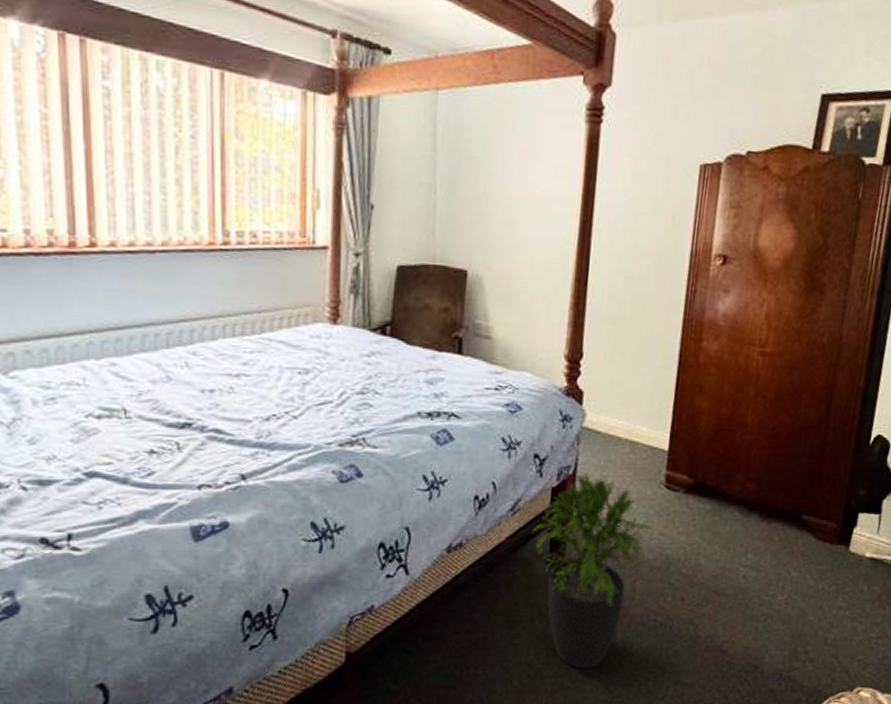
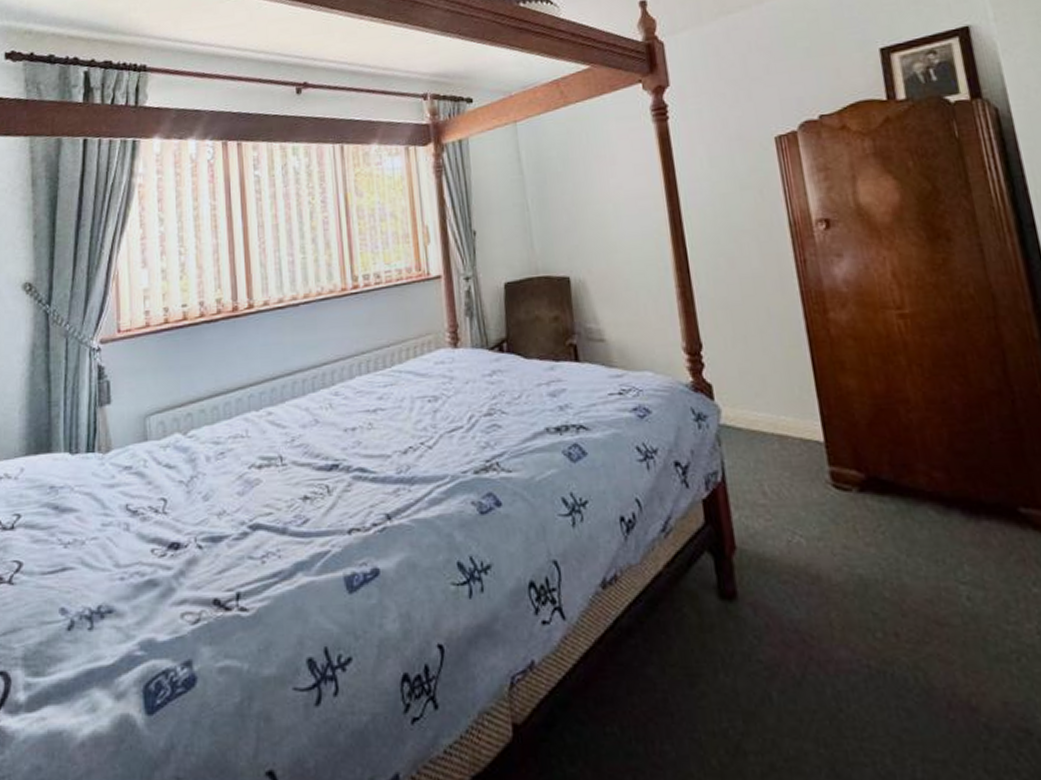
potted plant: present [532,473,652,668] -> none [691,478,838,740]

